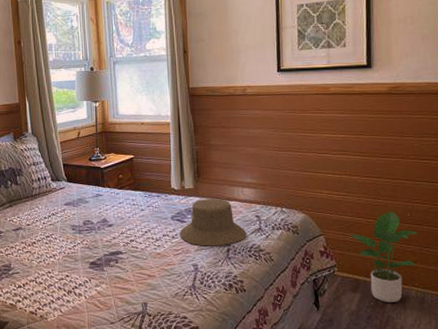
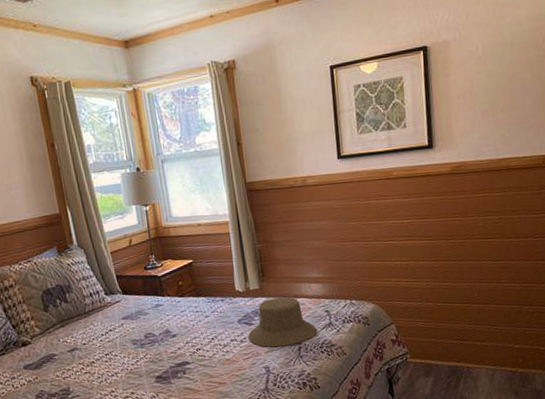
potted plant: present [348,211,418,302] -> none [419,293,485,383]

